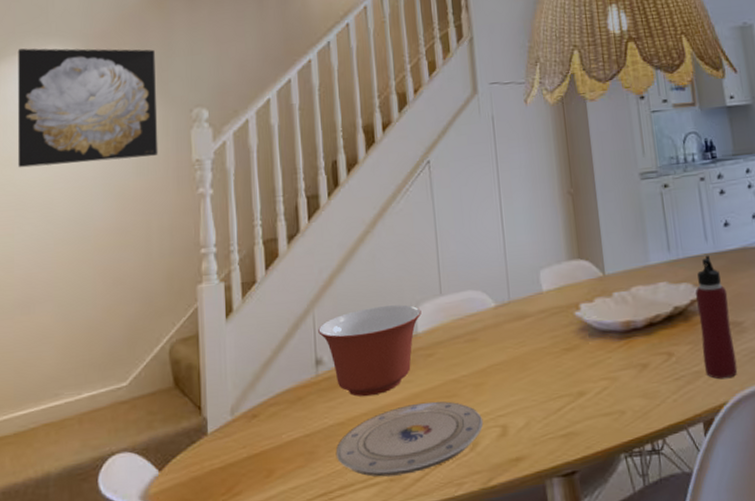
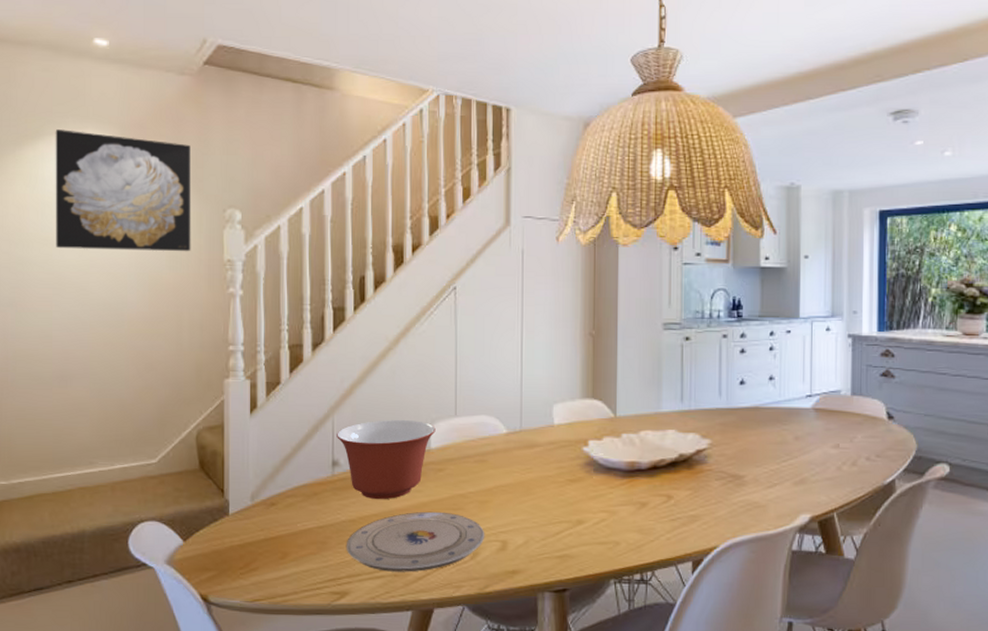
water bottle: present [695,255,738,380] -> none [700,409,733,526]

